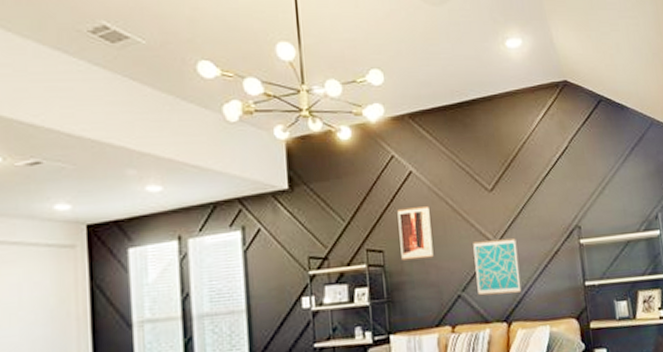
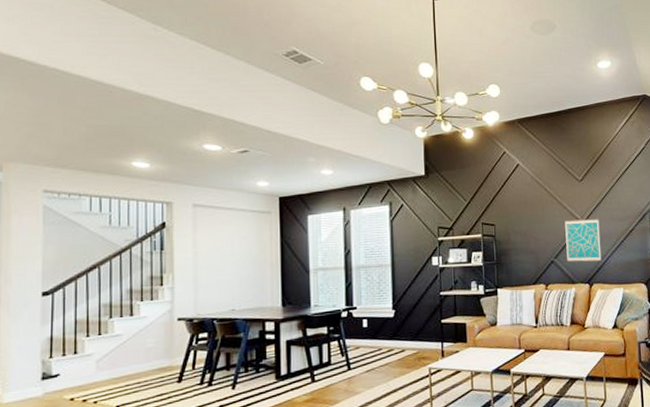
wall art: present [397,206,434,260] -> none [507,192,534,232]

